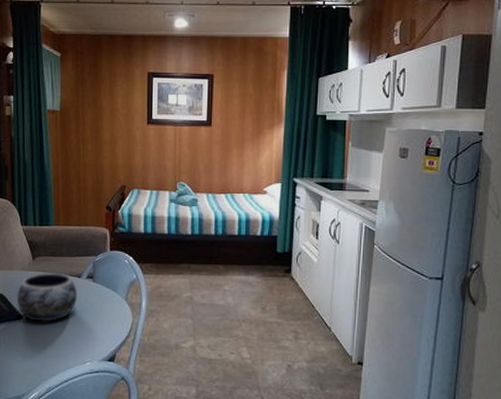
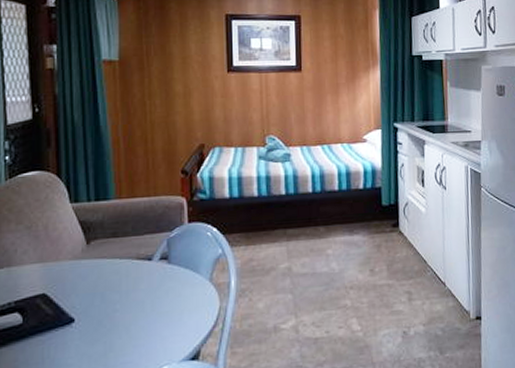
decorative bowl: present [16,272,78,322] -> none [65,257,149,324]

